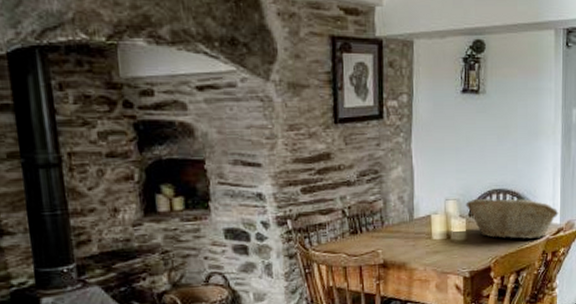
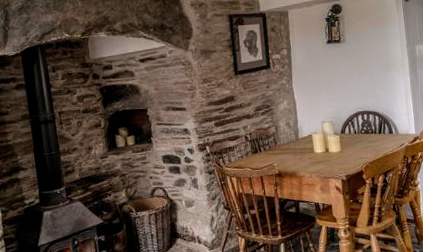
fruit basket: present [465,198,559,239] -> none [338,117,414,149]

